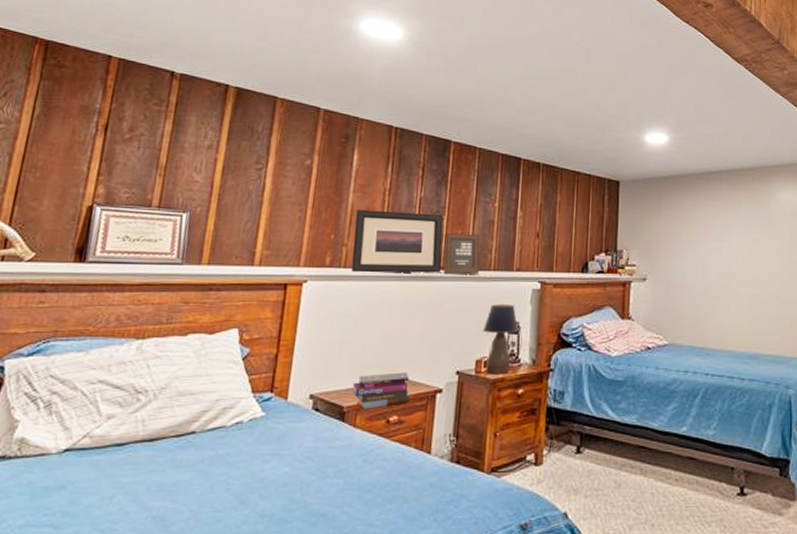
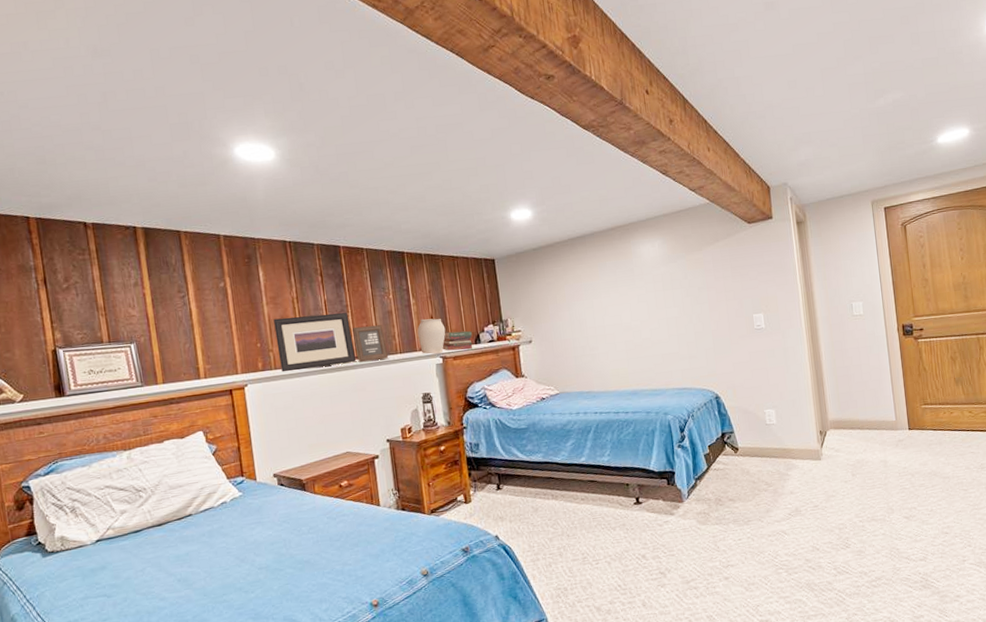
books: present [352,372,410,410] -> none [305,446,354,480]
table lamp: present [483,303,519,375] -> none [401,379,432,439]
vase: none [517,235,551,277] -> present [417,318,446,354]
books: none [543,254,581,278] -> present [442,330,473,351]

